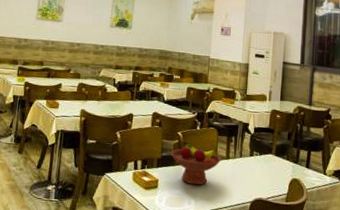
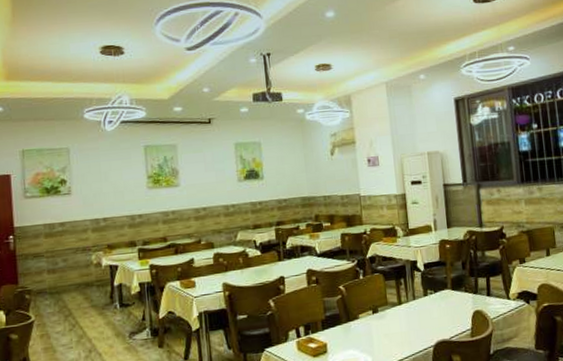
fruit bowl: present [171,141,222,186] -> none [335,294,394,341]

